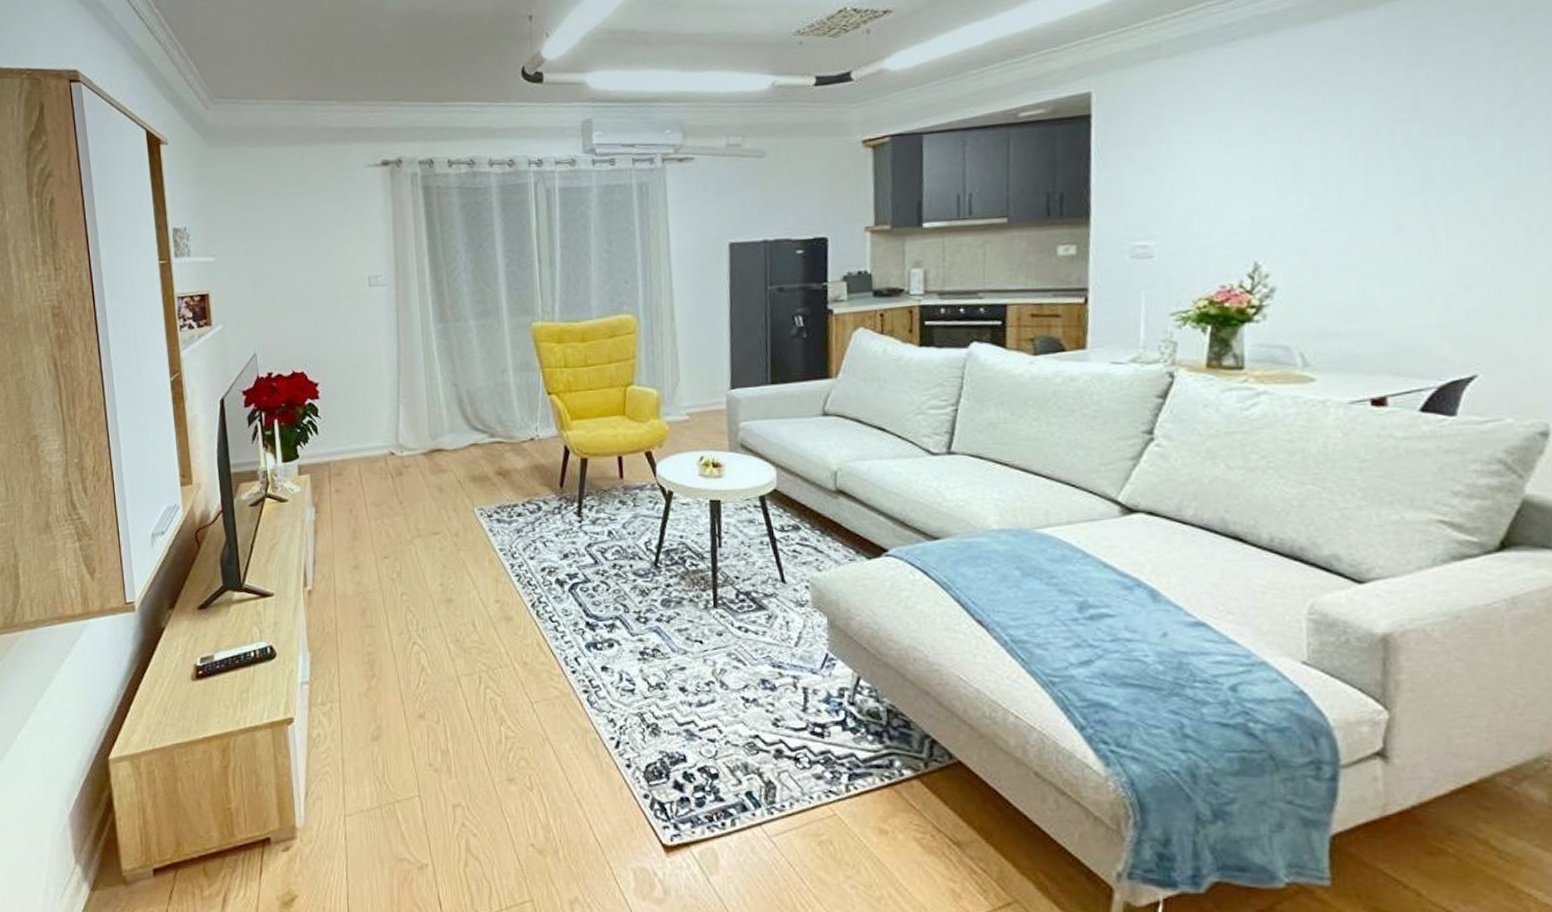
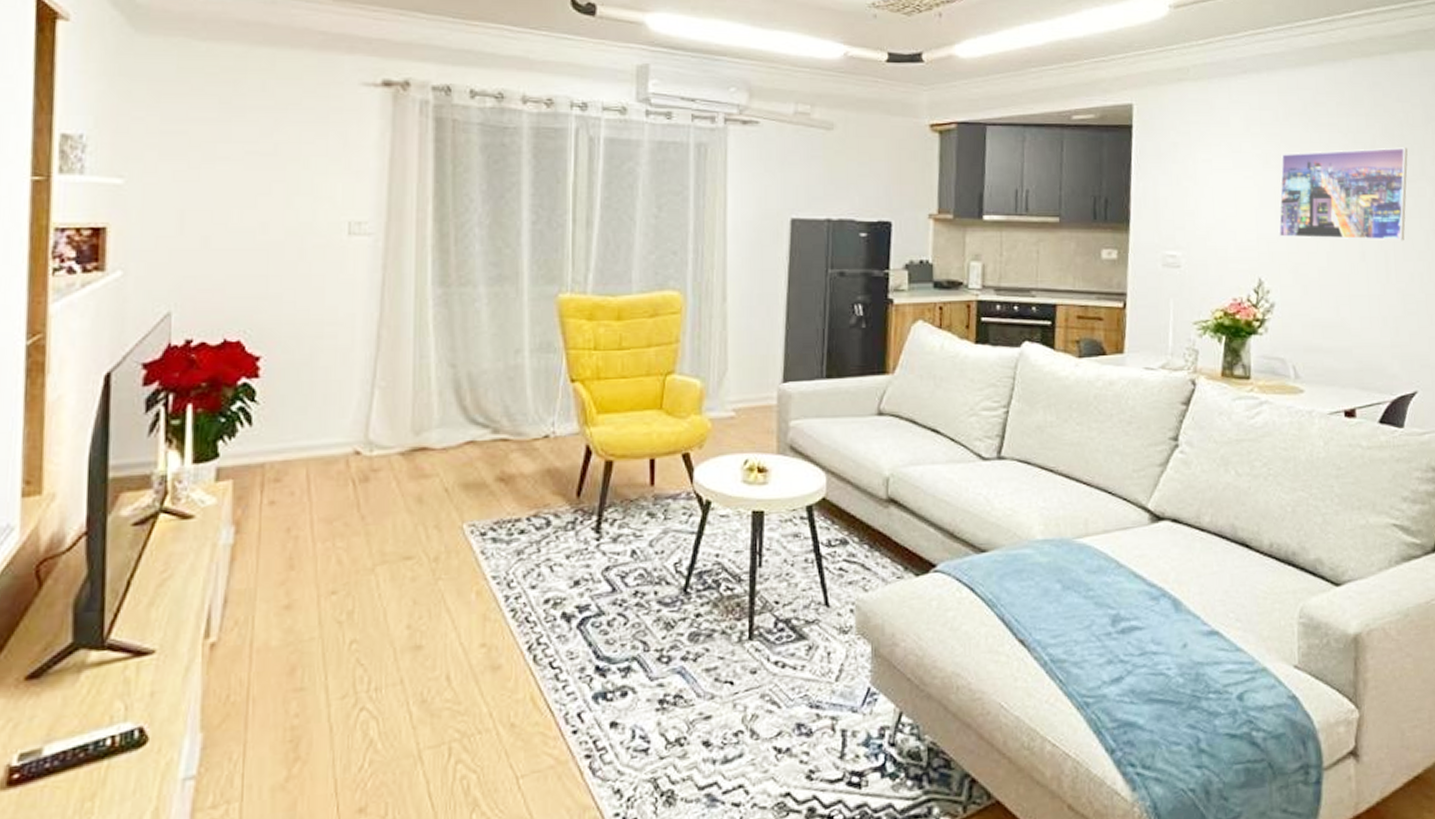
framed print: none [1280,97,1467,216] -> present [1278,147,1408,241]

